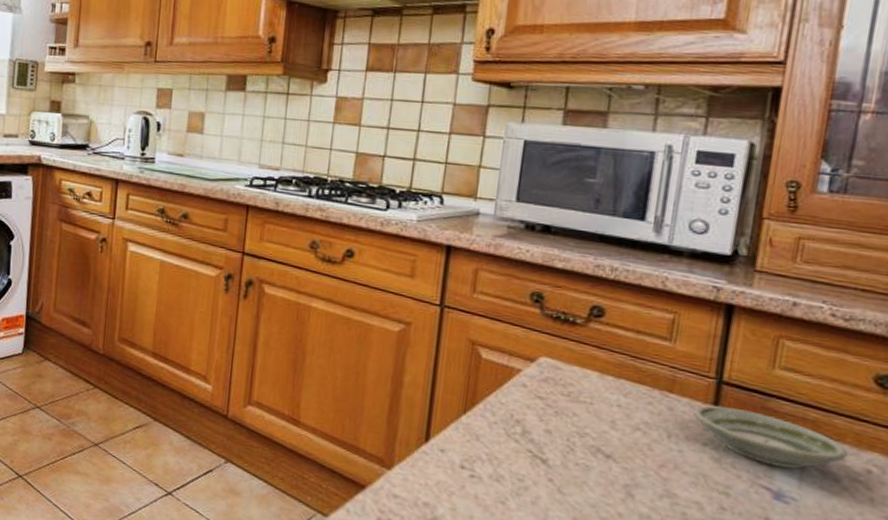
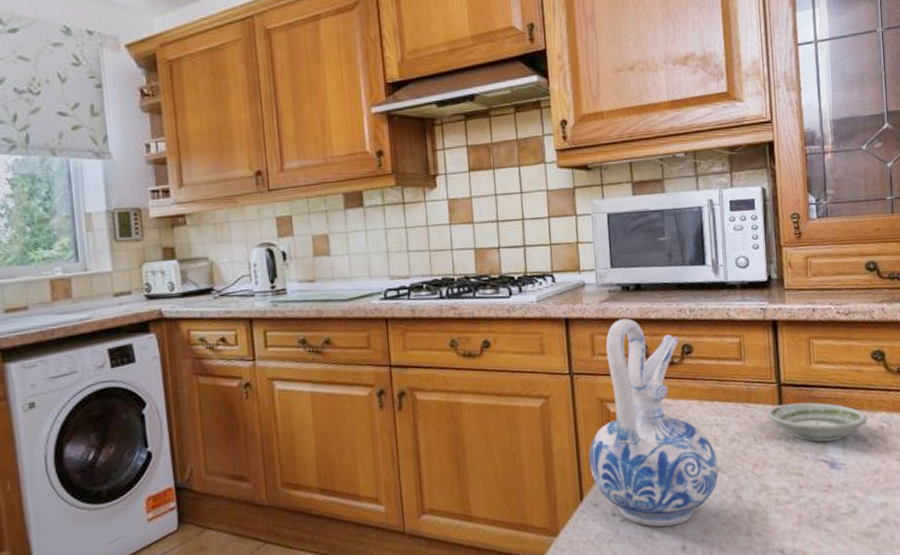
ceramic pitcher: none [444,260,611,502] -> present [589,318,719,527]

